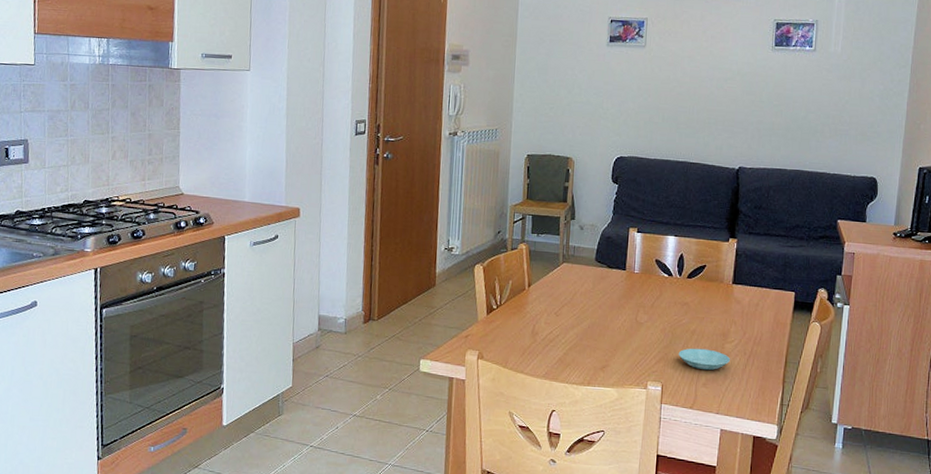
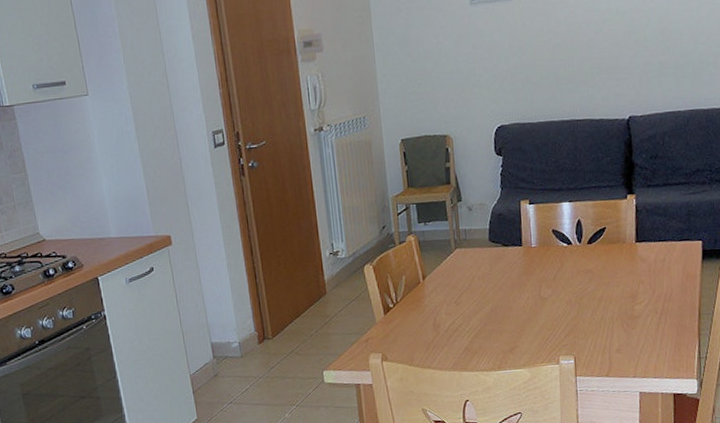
saucer: present [678,348,730,371] -> none [587,313,641,336]

